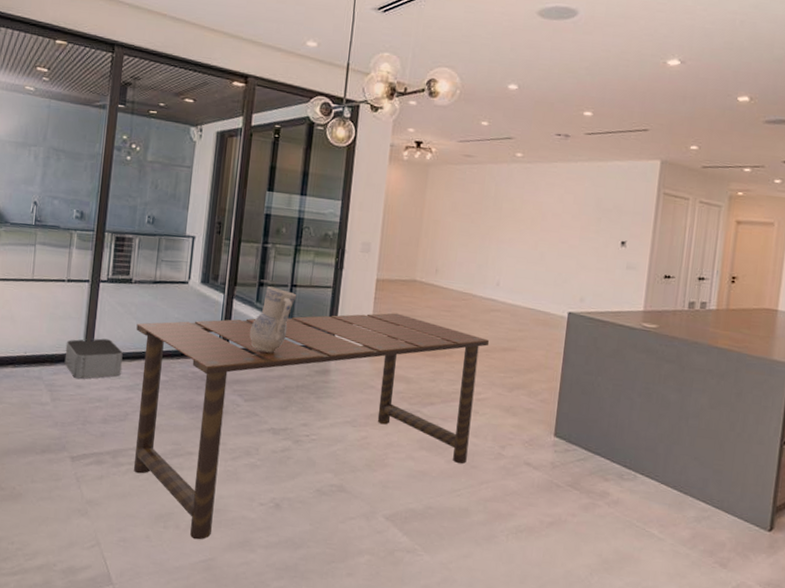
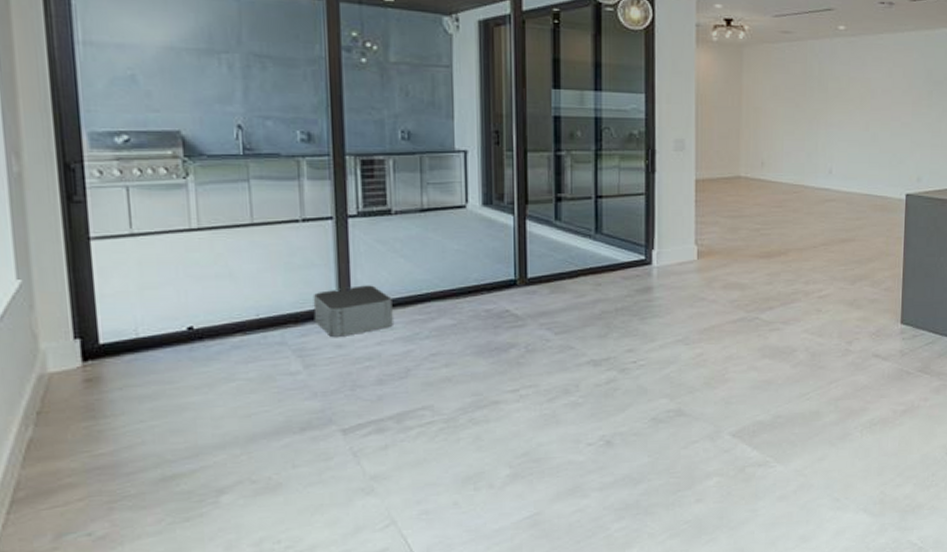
dining table: present [134,313,490,540] -> none [405,215,827,496]
vase: present [250,286,297,353] -> none [552,201,604,276]

